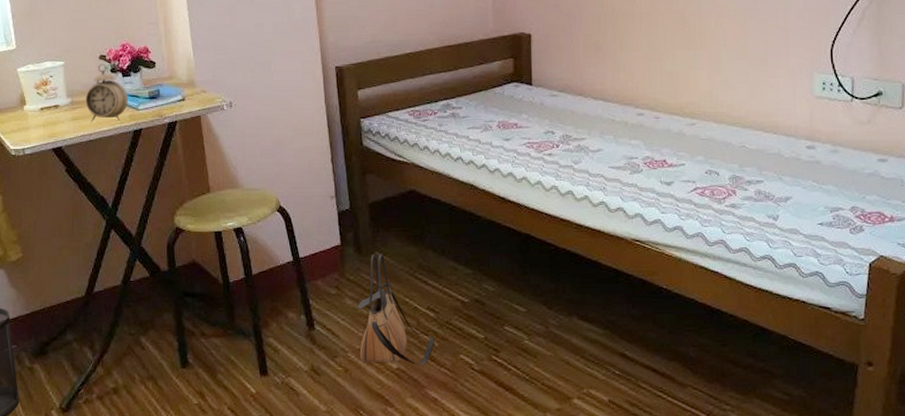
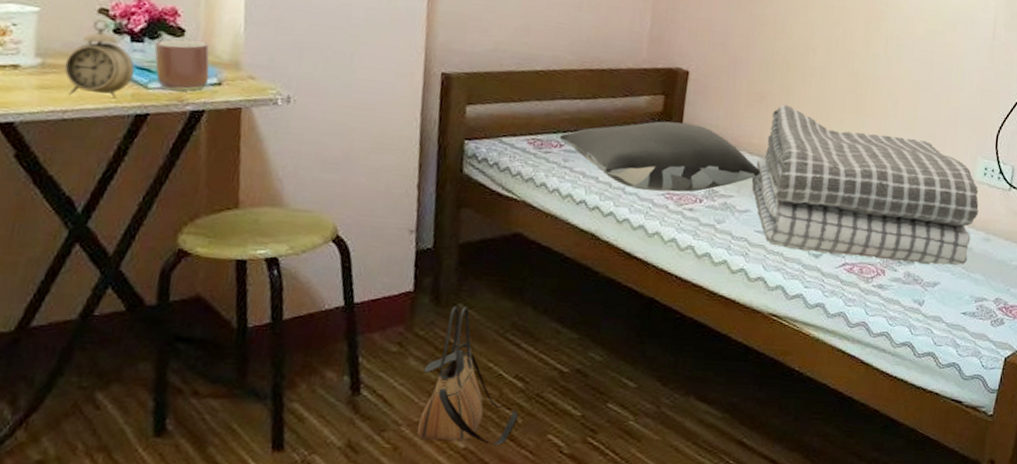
mug: none [138,70,176,109] -> present [154,39,210,92]
pillow: none [432,80,606,143] -> present [559,121,761,192]
towel: none [599,51,822,182] -> present [751,104,979,266]

